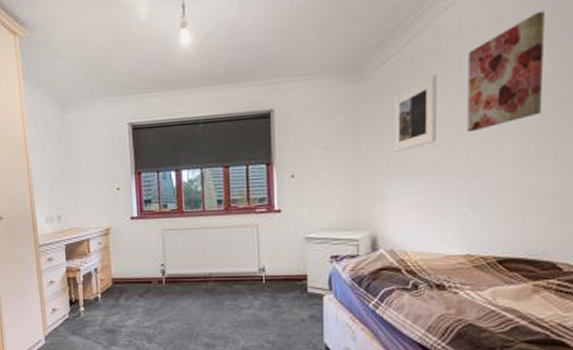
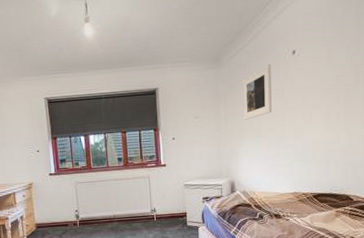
wall art: present [467,11,545,132] -> none [291,22,338,106]

